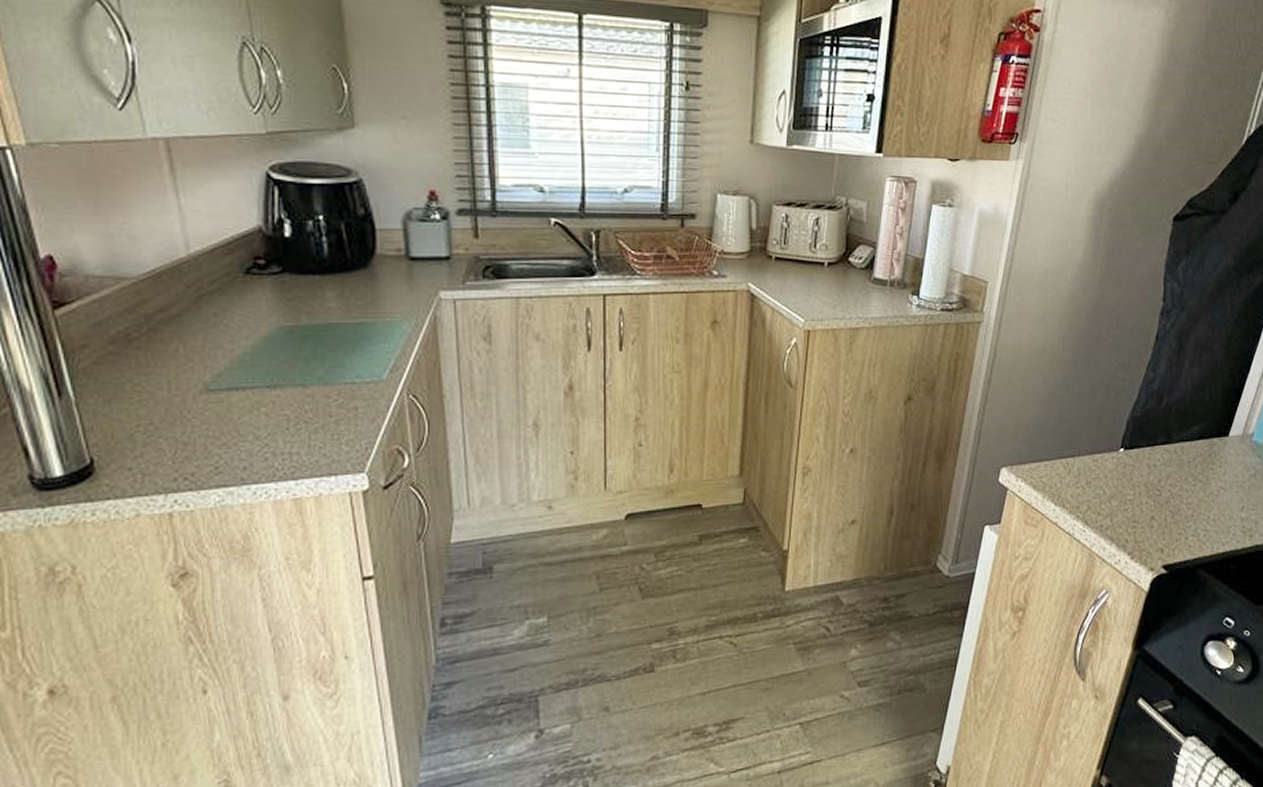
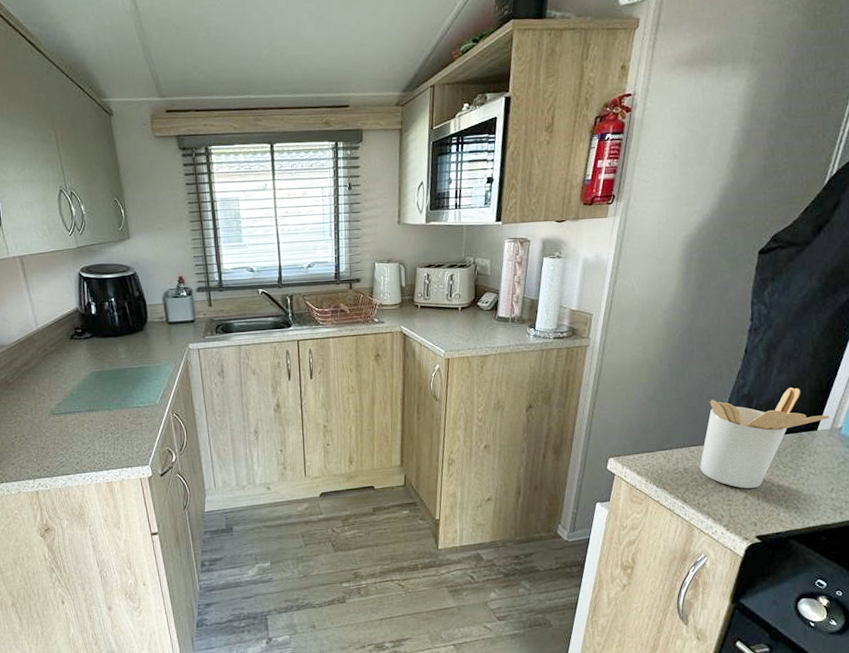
utensil holder: none [1104,384,1242,507] -> present [700,388,830,489]

